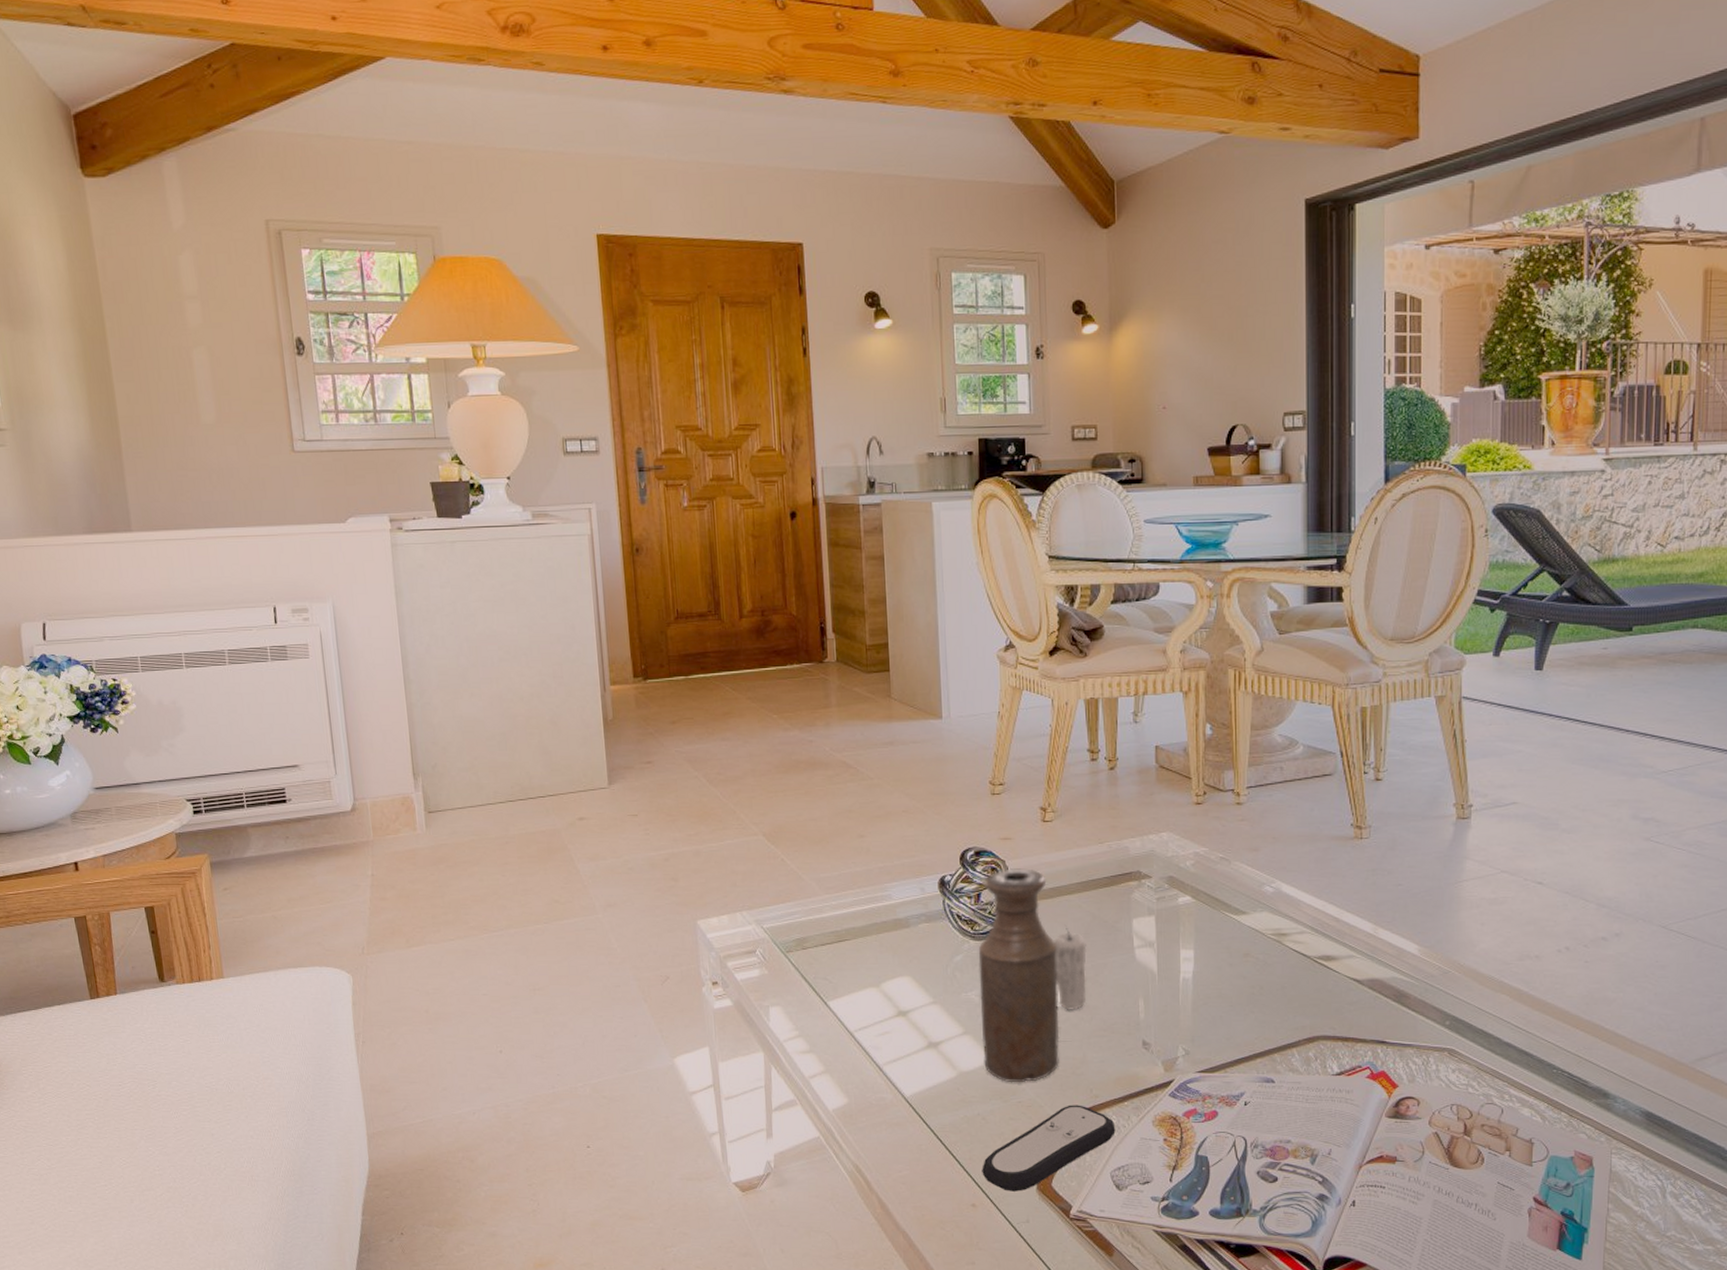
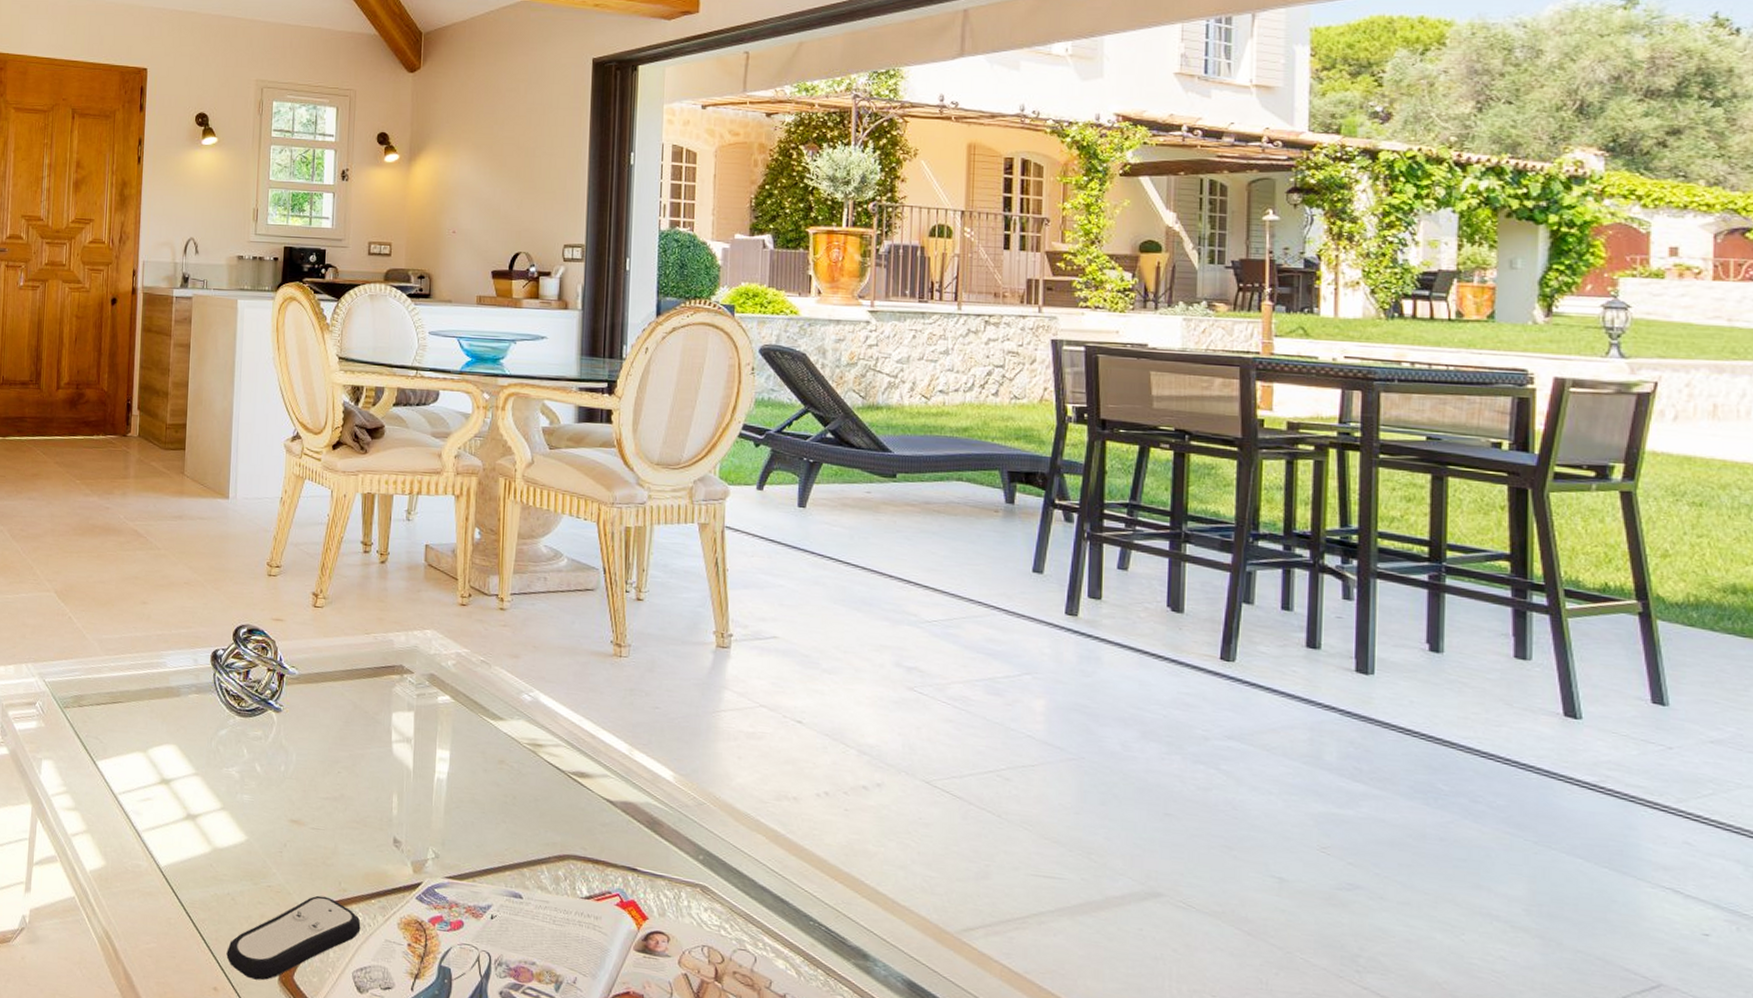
bottle: present [978,868,1060,1083] -> none [238,649,318,867]
candle: present [1054,925,1087,1010] -> none [315,712,346,799]

